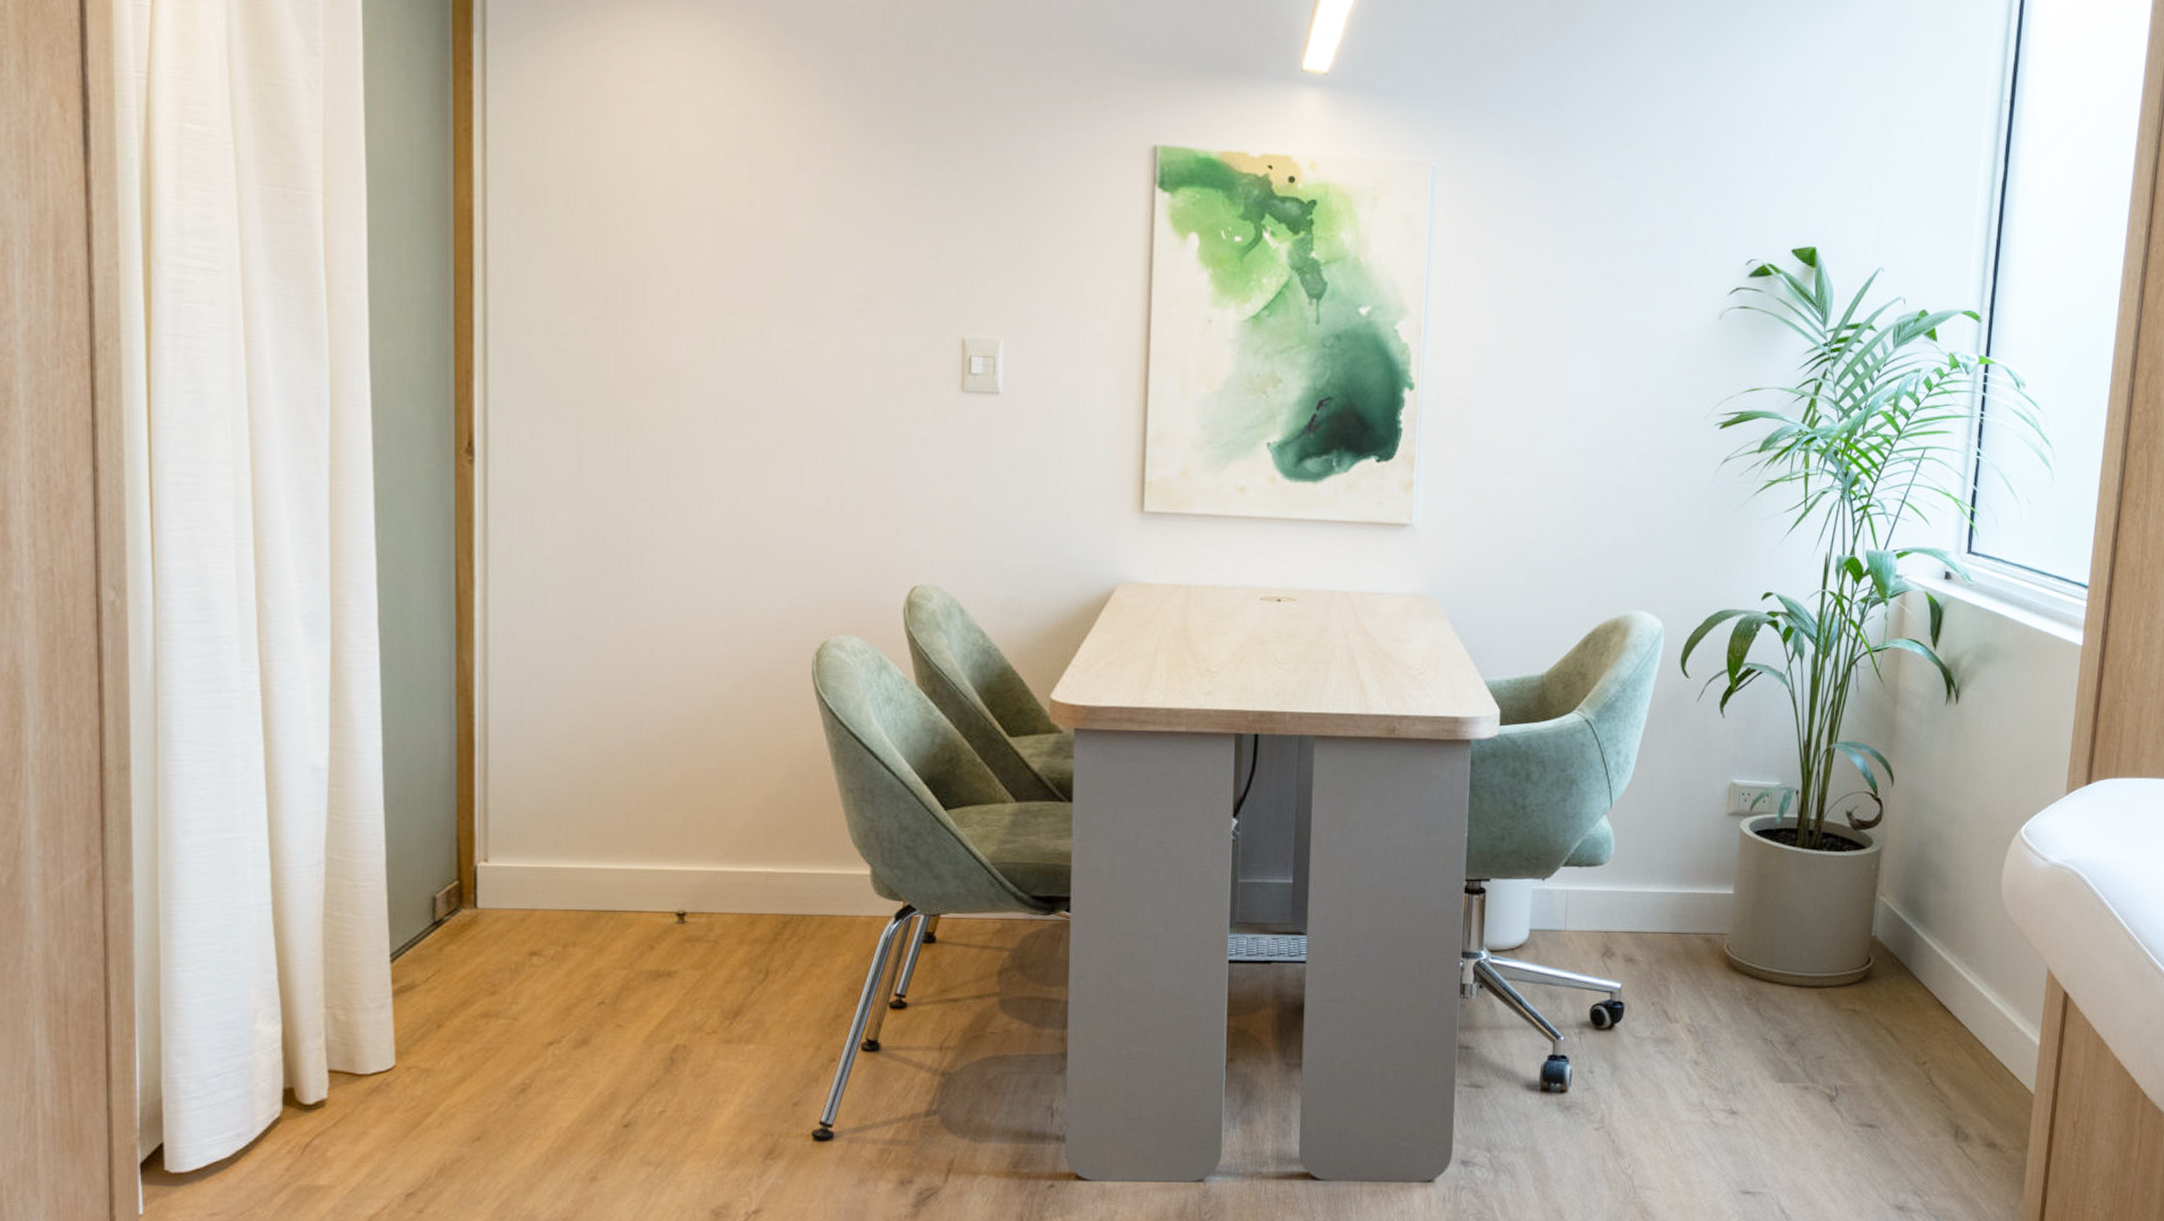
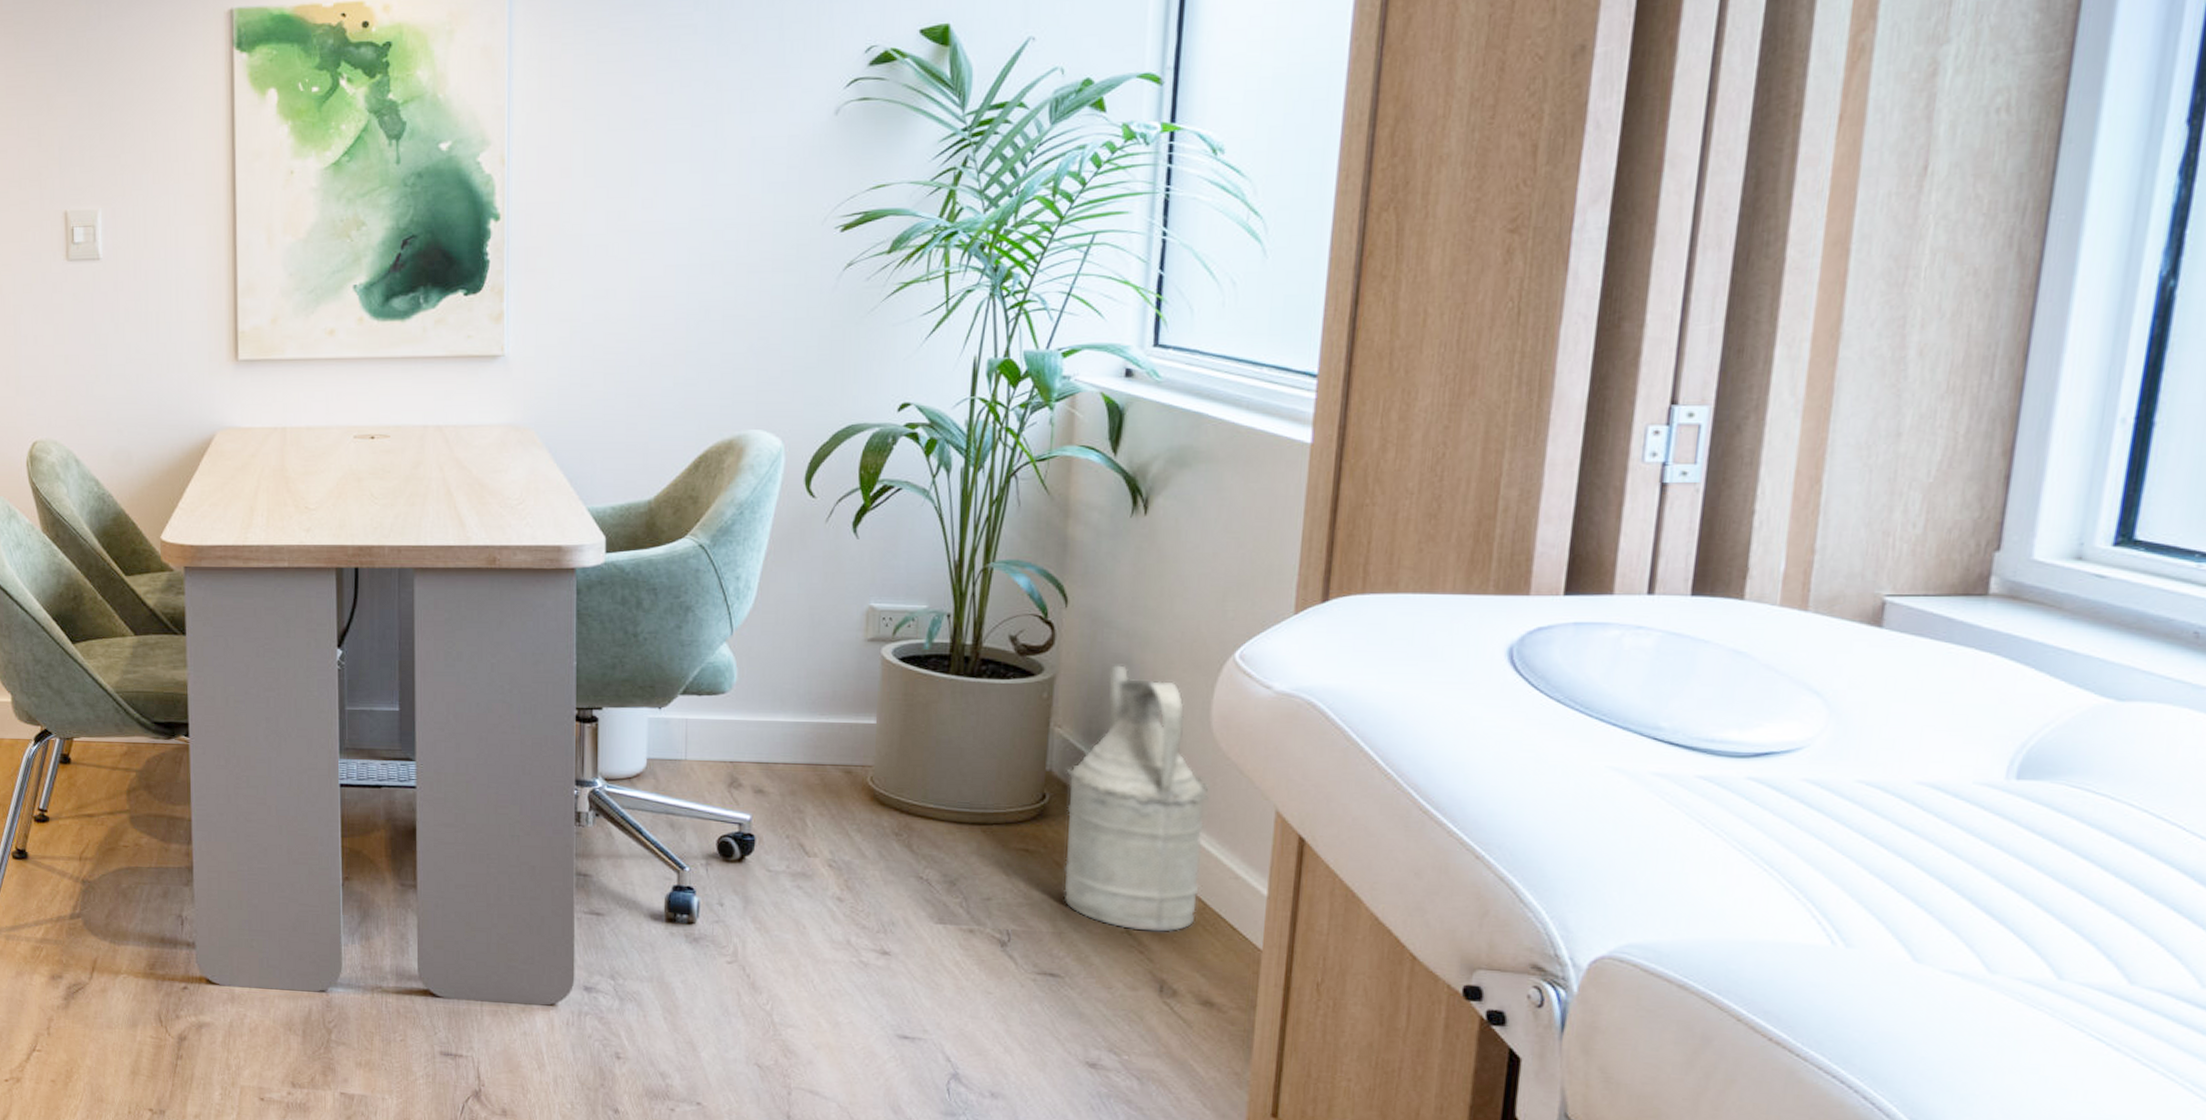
watering can: none [1882,839,1998,1082] -> present [1063,665,1209,932]

